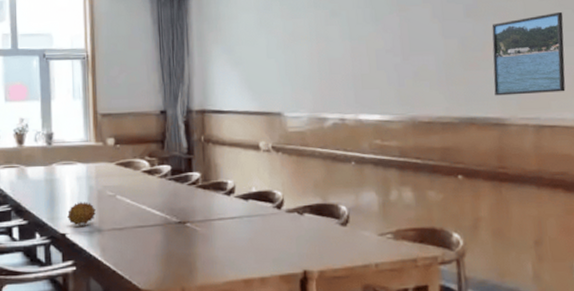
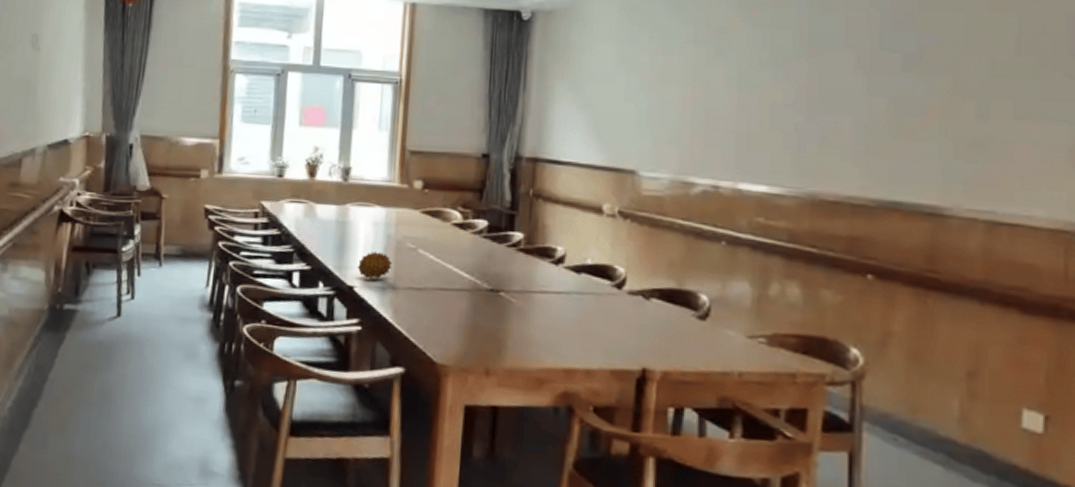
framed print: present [491,12,566,96] -> none [933,74,1049,181]

